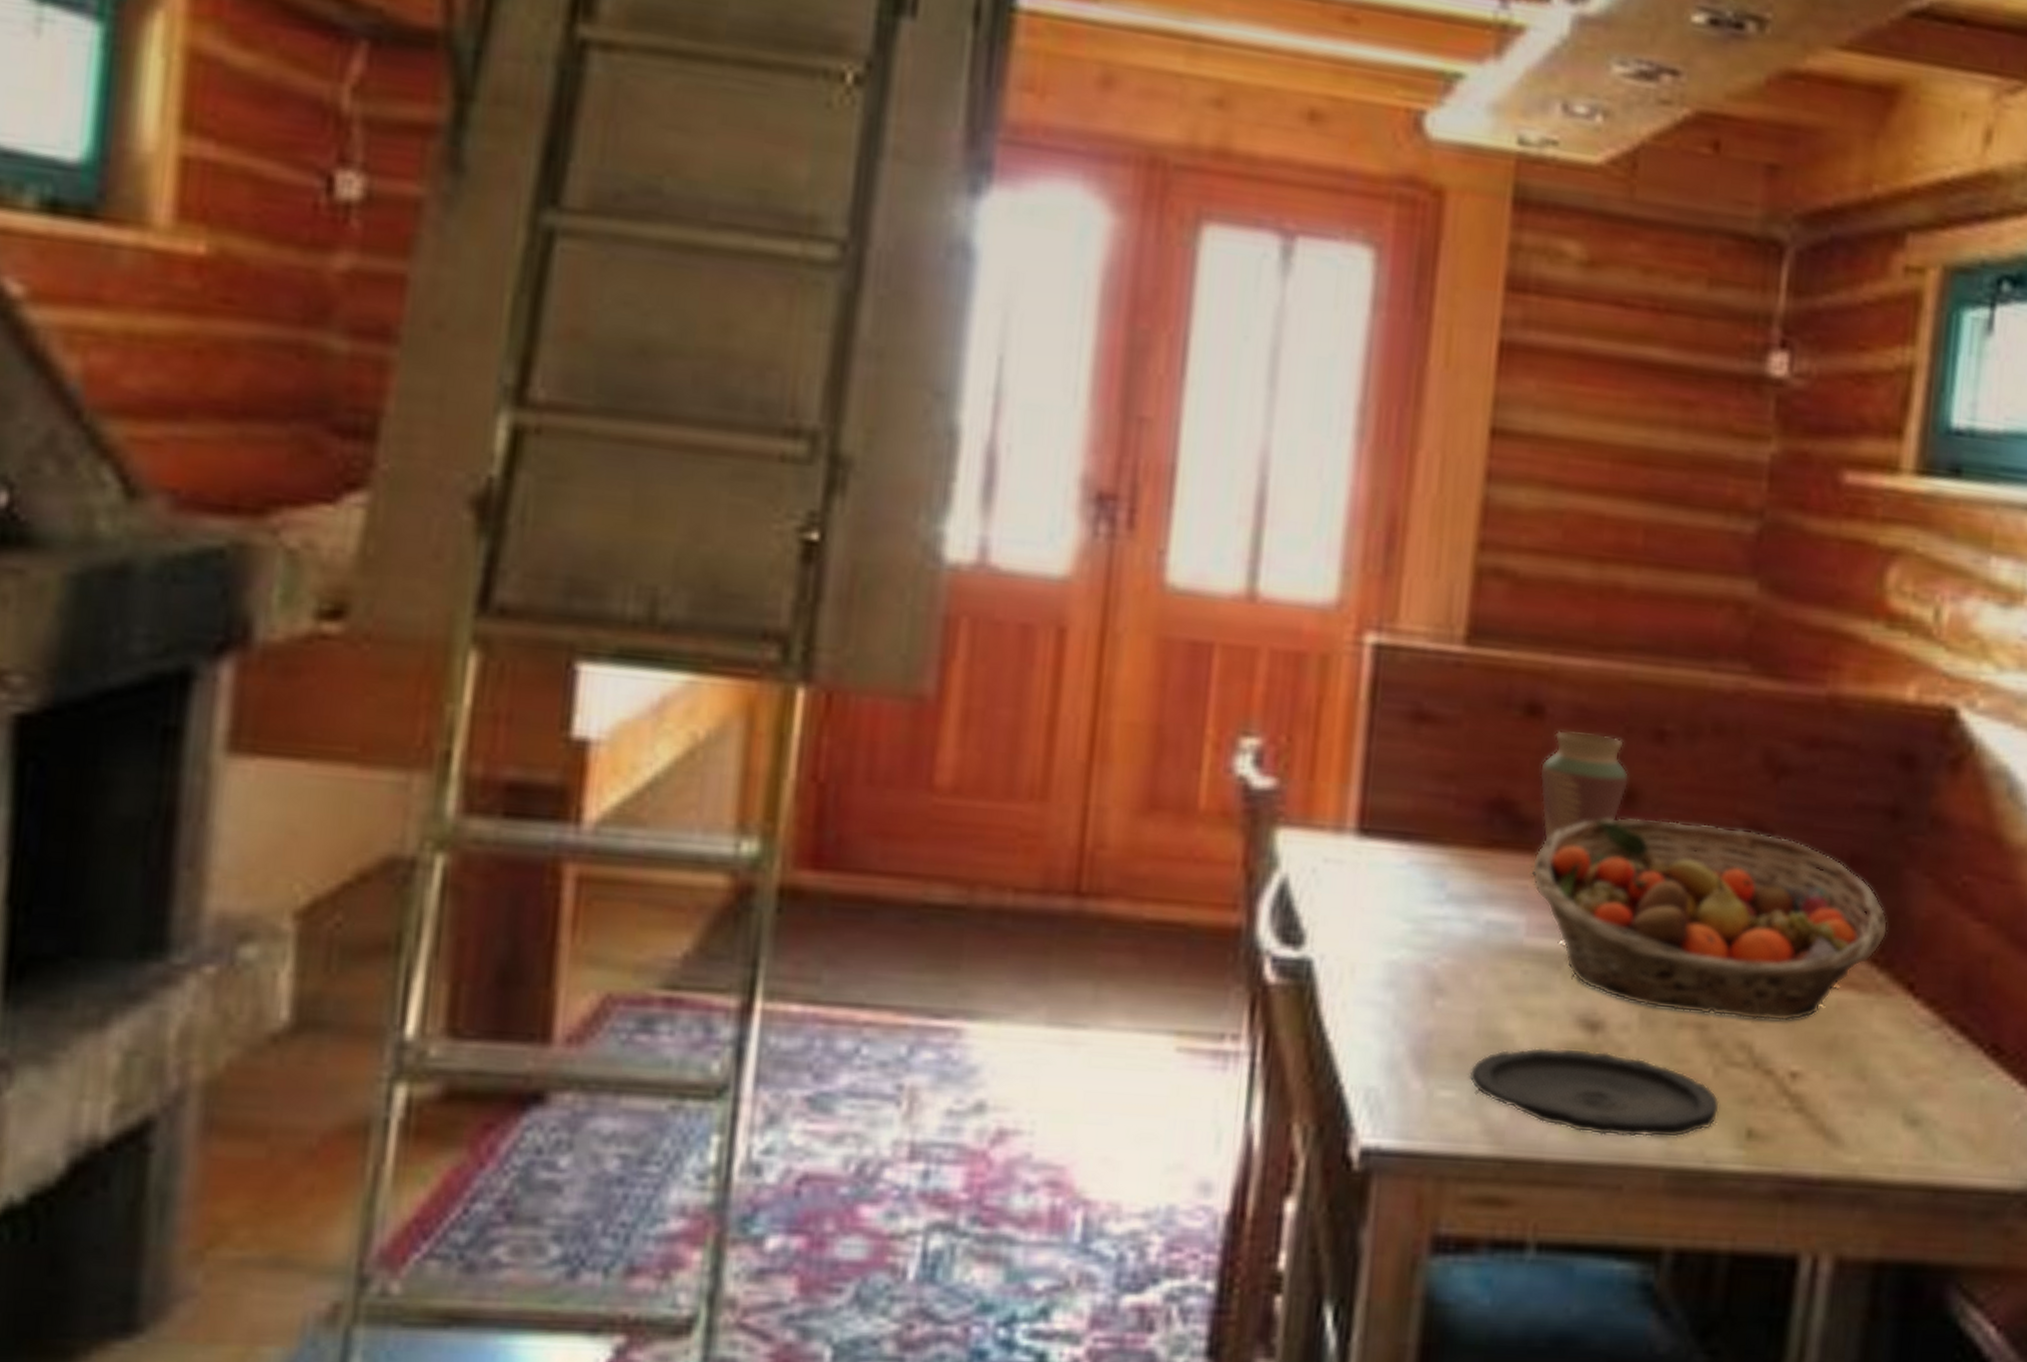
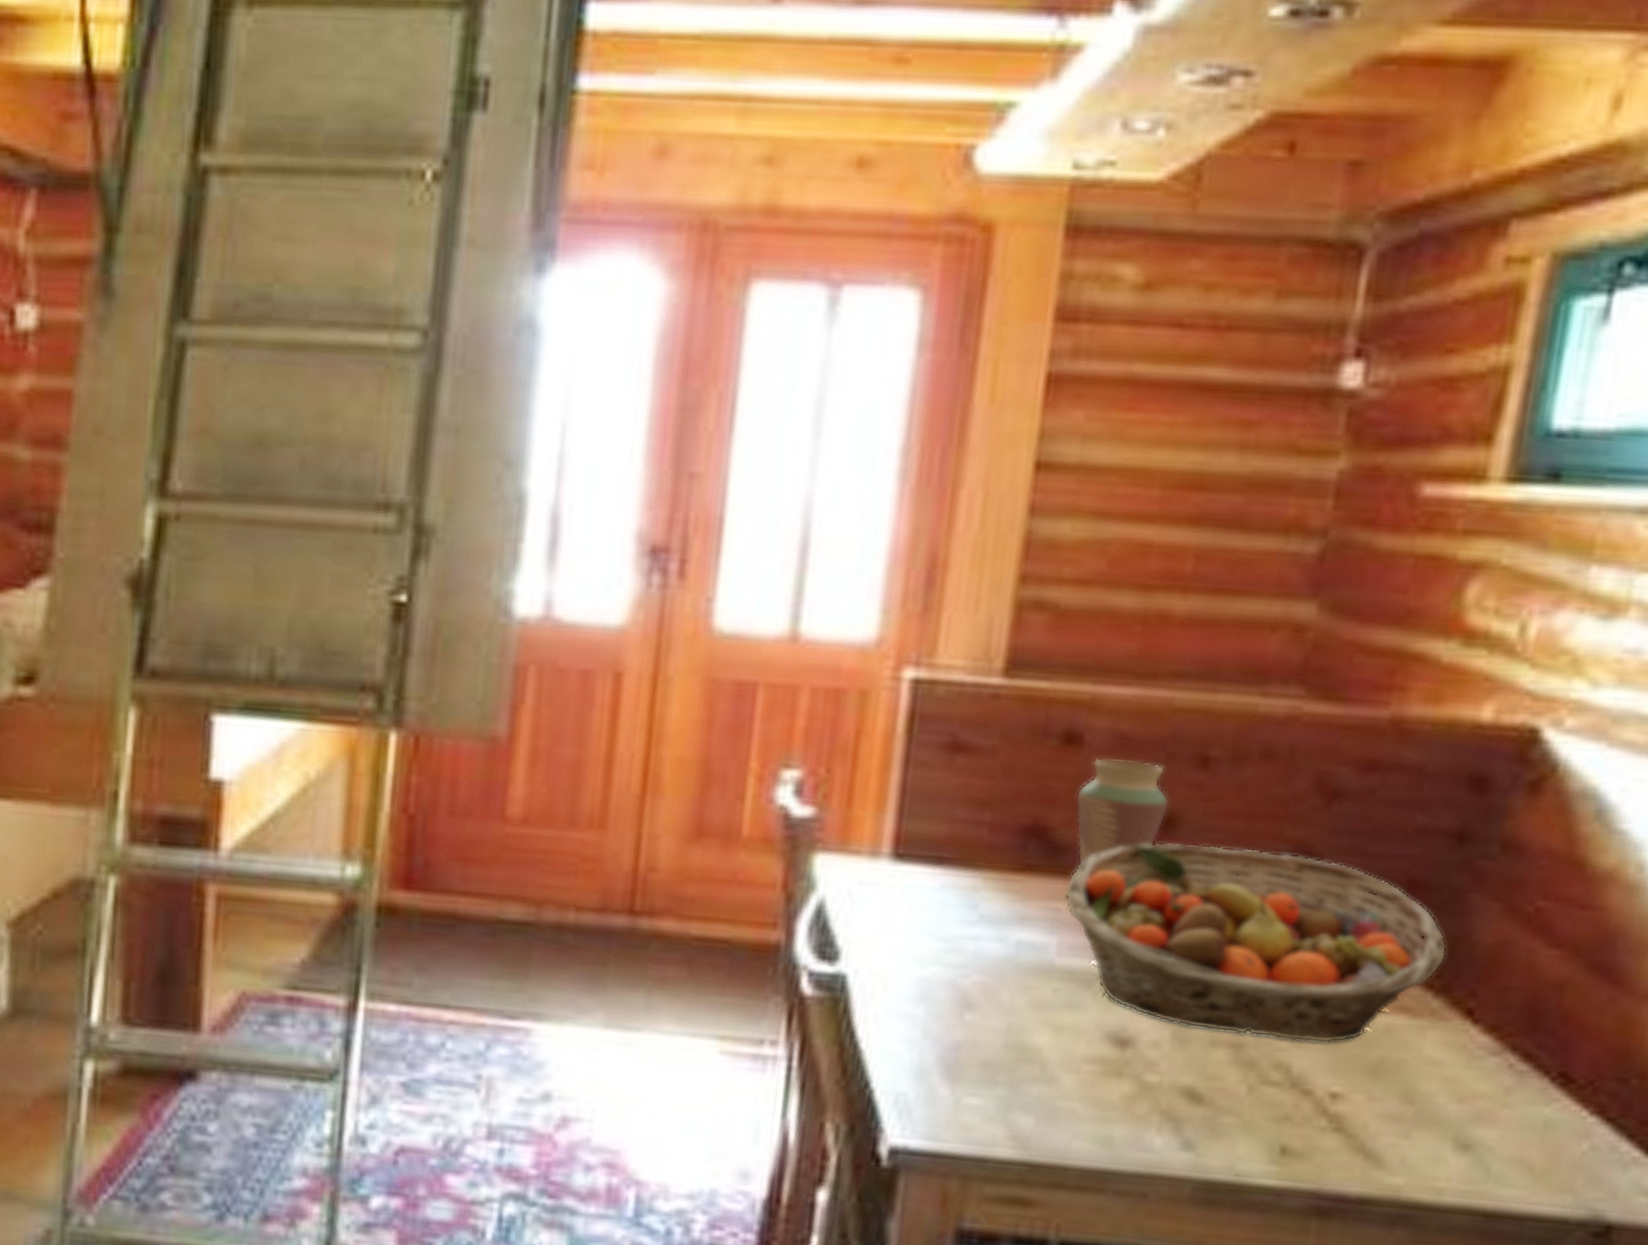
plate: present [1469,1047,1719,1138] -> none [996,1061,1252,1151]

